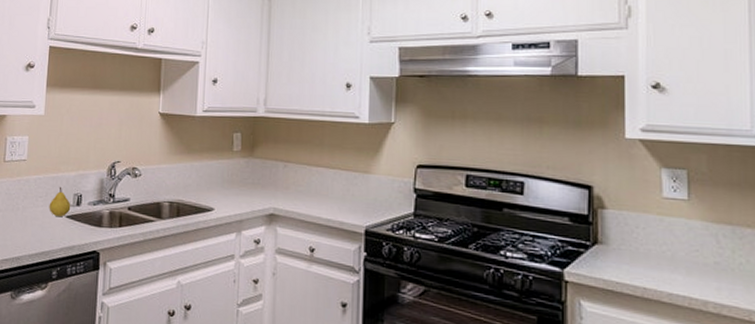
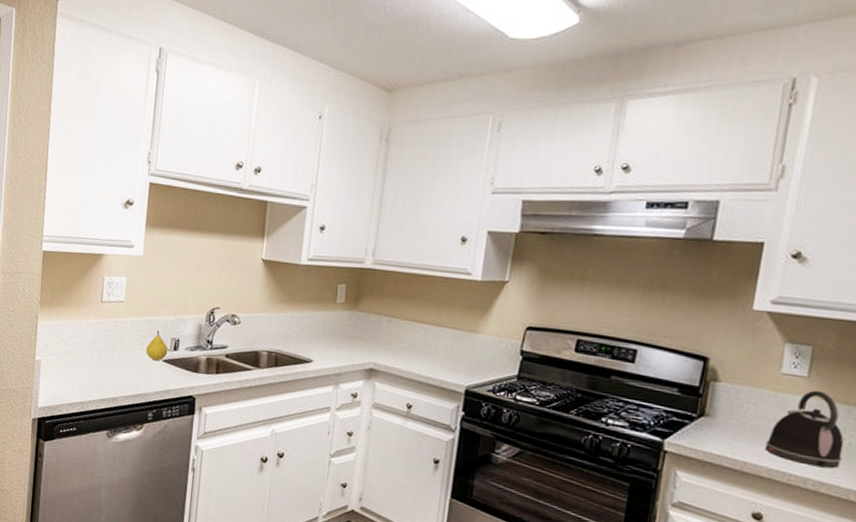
kettle: none [661,212,737,289] -> present [765,390,844,468]

